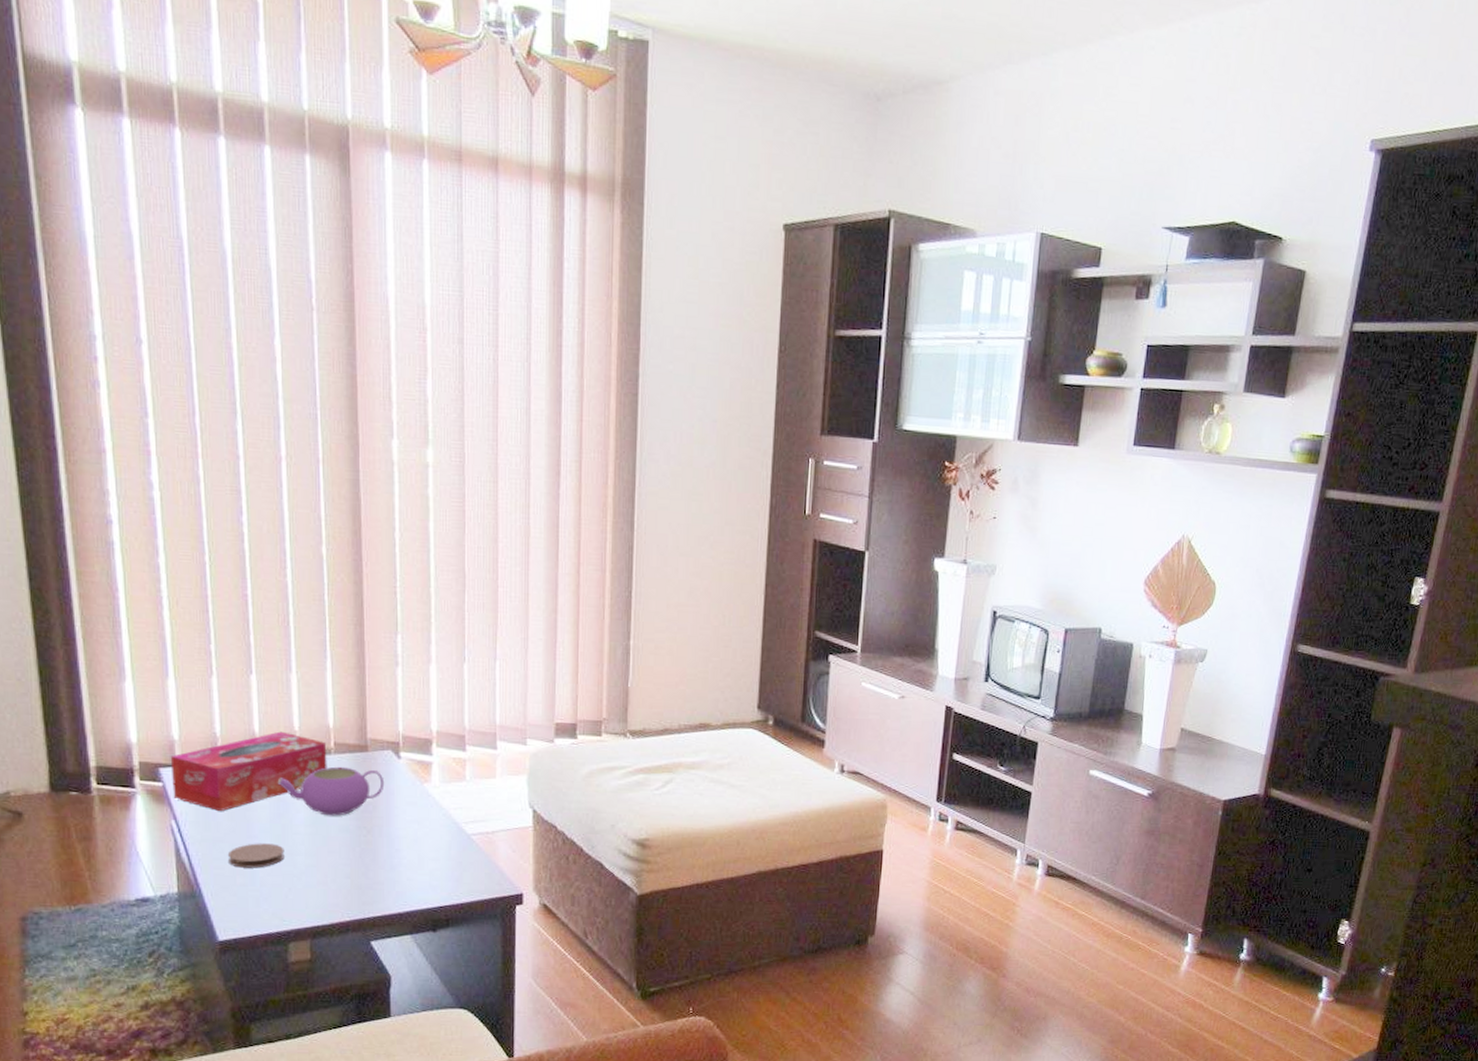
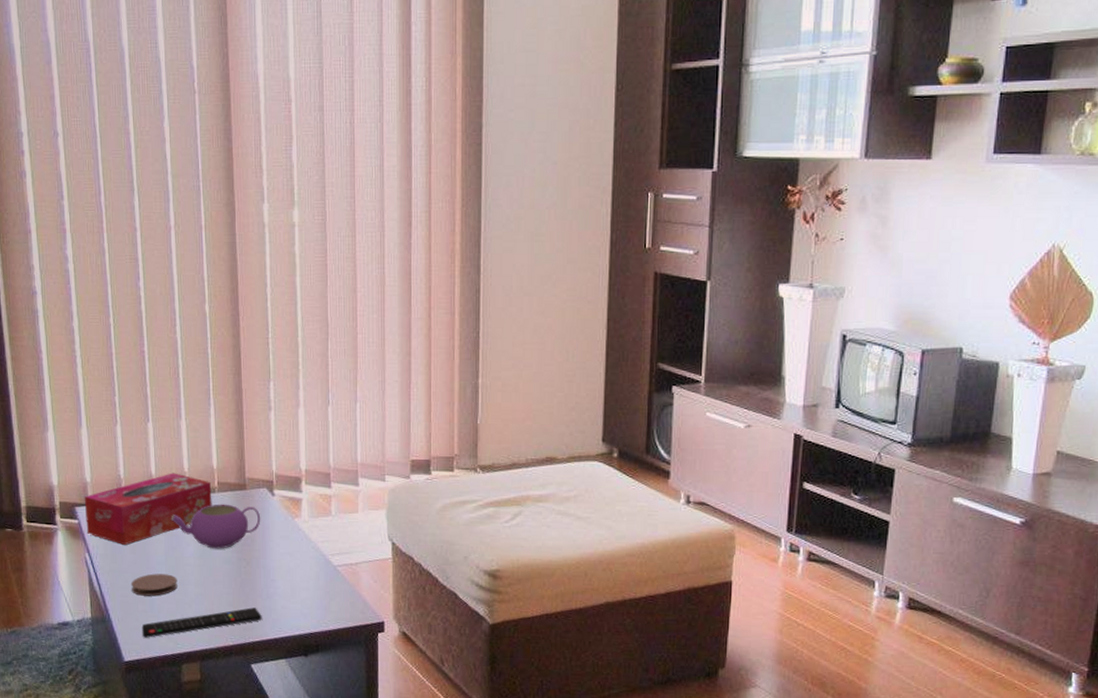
remote control: none [240,880,384,914] -> present [141,607,262,638]

